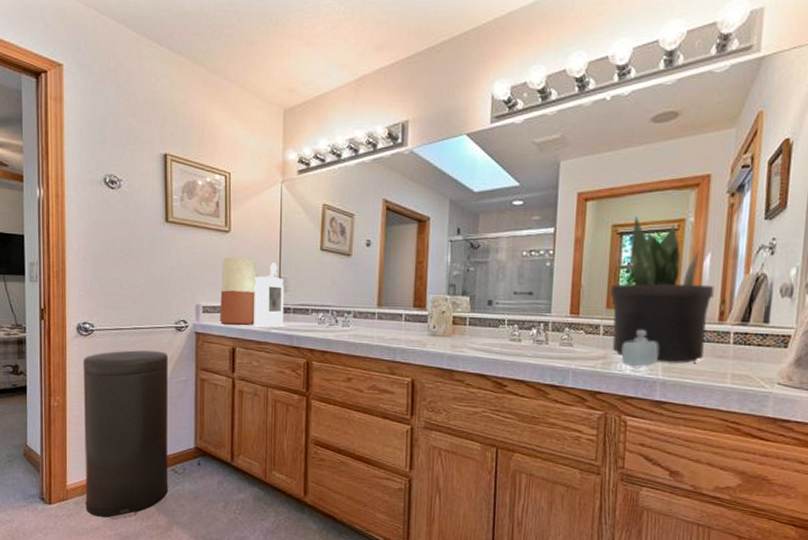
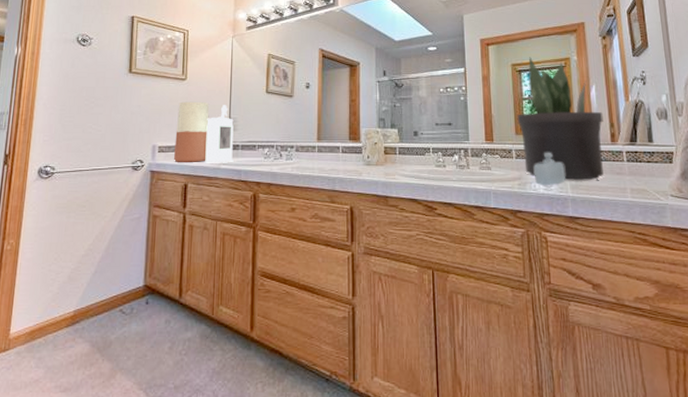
pedal bin: present [83,350,169,520] -> none [27,190,124,370]

